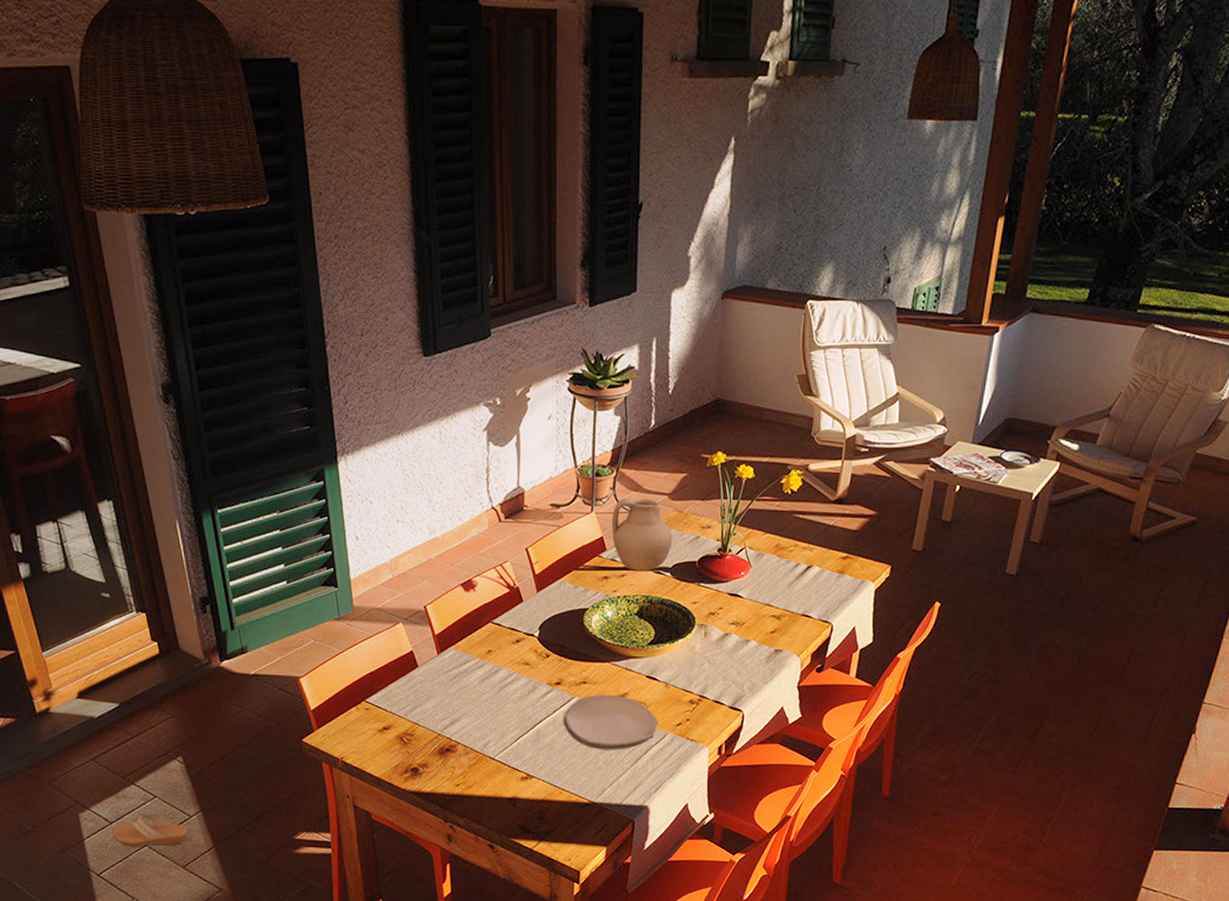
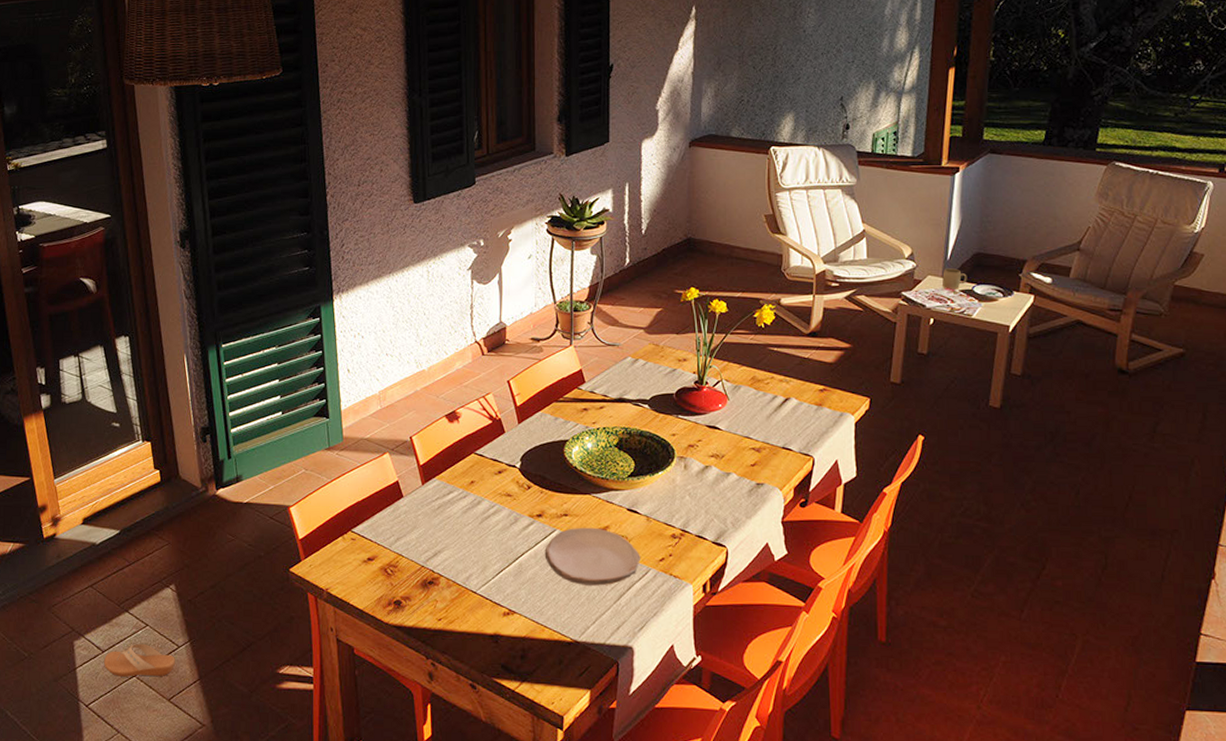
ceramic pitcher: present [611,497,673,571] -> none [589,331,650,403]
mug: none [972,434,997,456] -> present [942,268,967,290]

